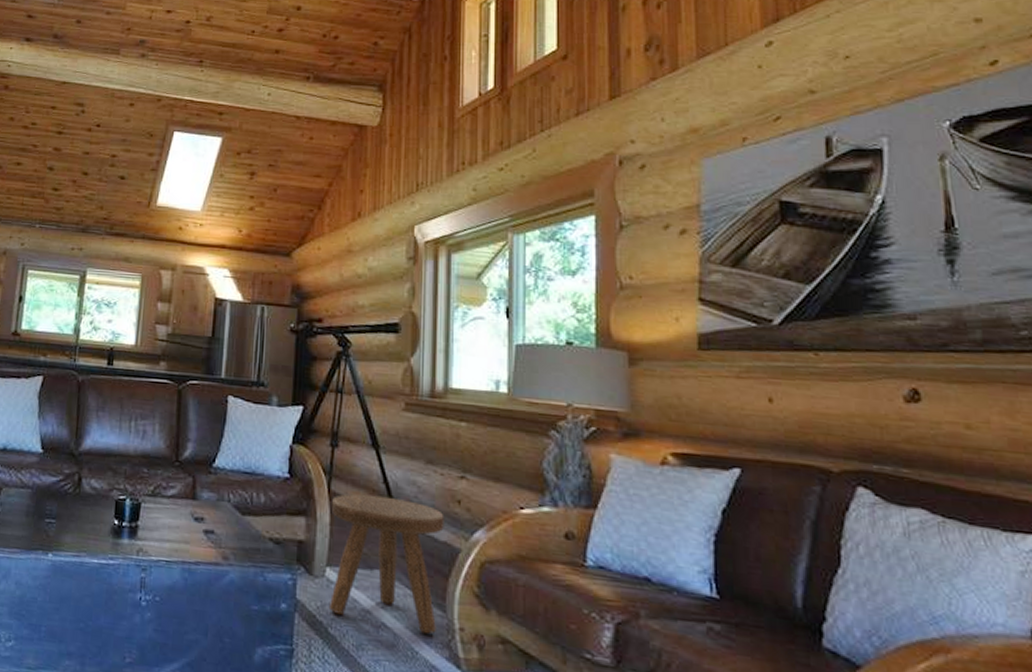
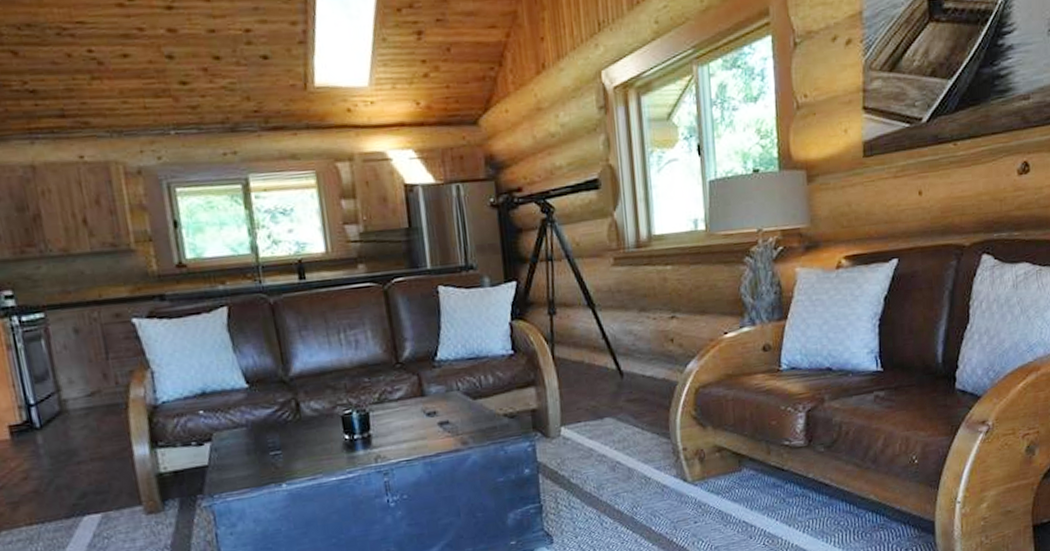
stool: present [328,494,444,634] -> none [557,349,664,465]

